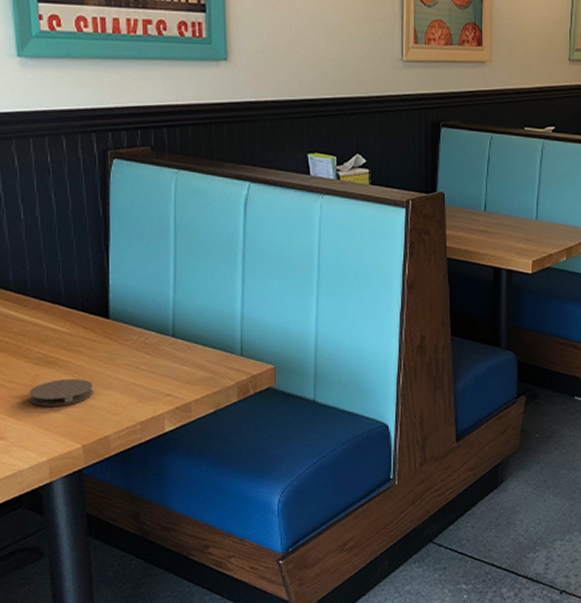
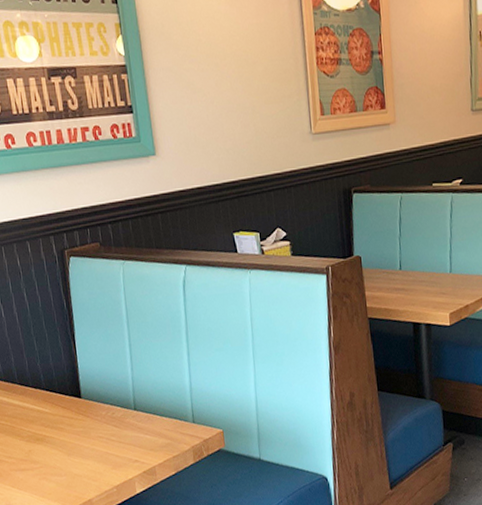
coaster: present [29,379,94,407] -> none [25,451,76,477]

